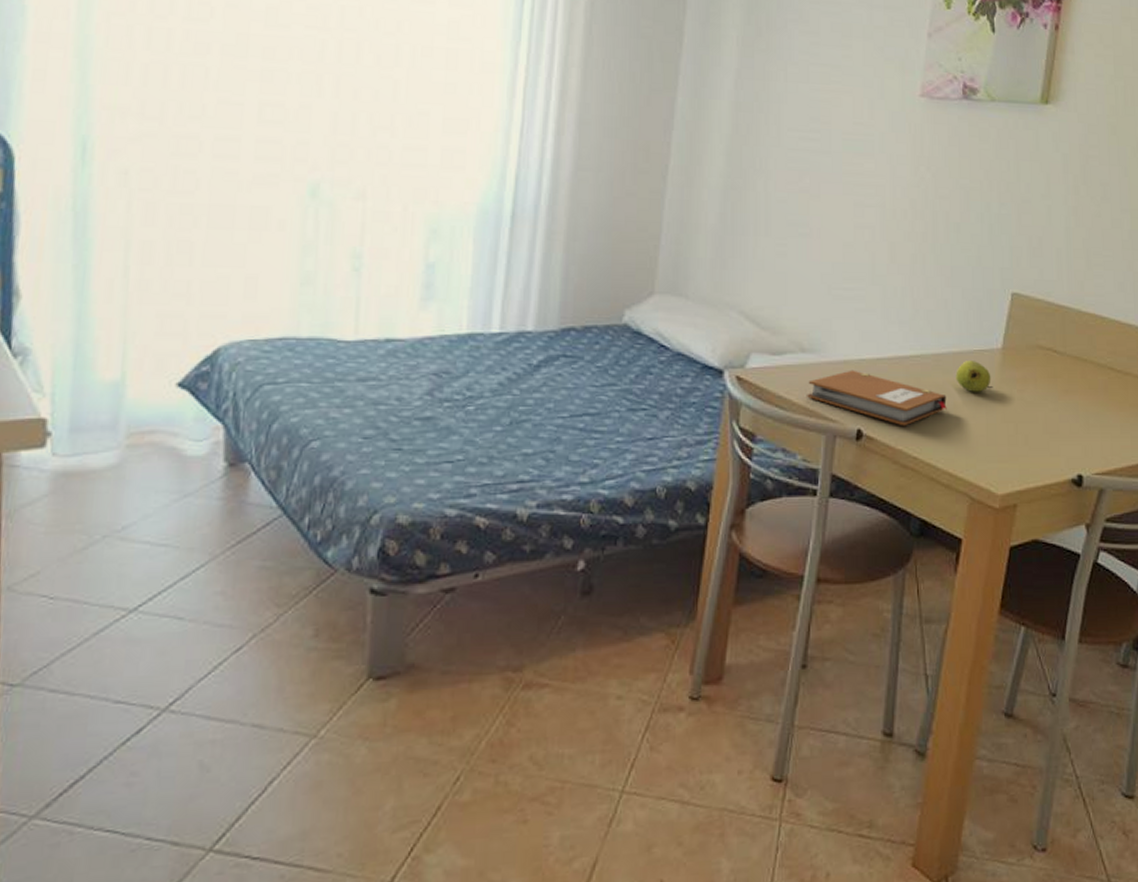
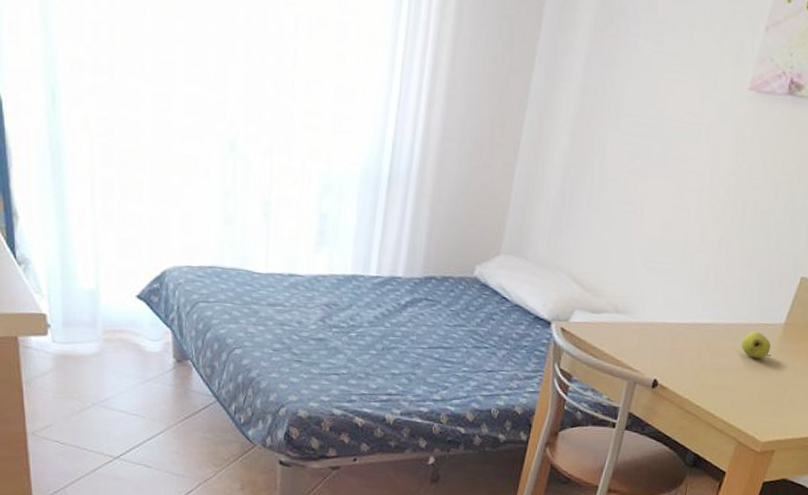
notebook: present [807,370,947,426] -> none [616,330,731,381]

